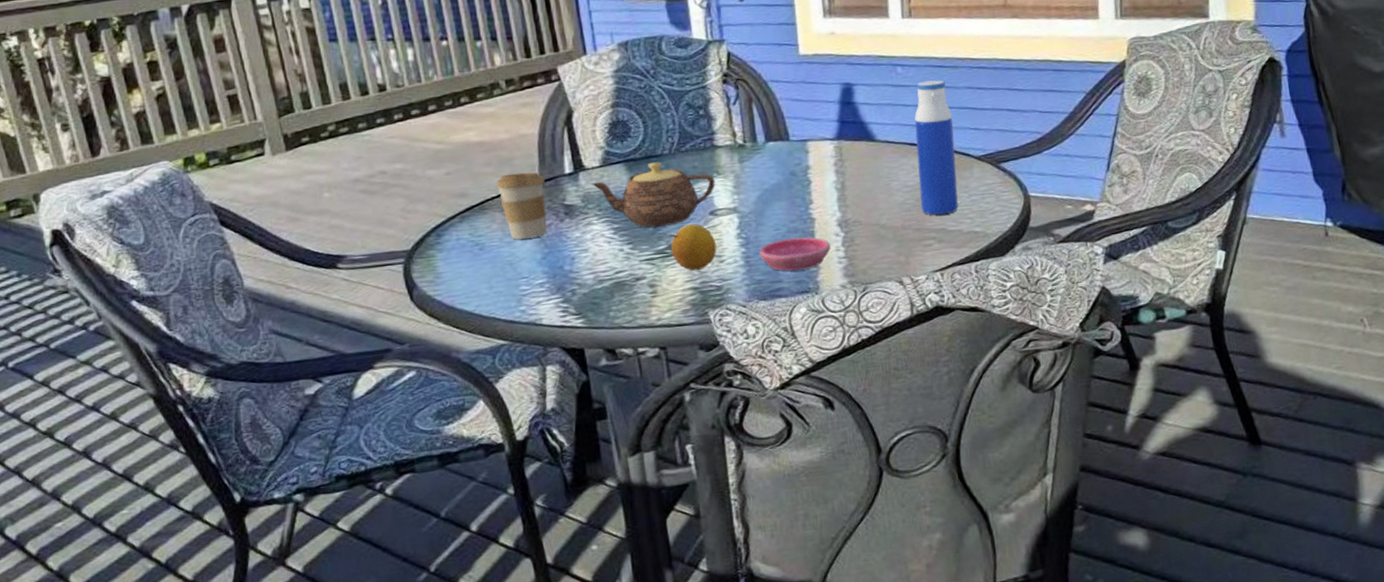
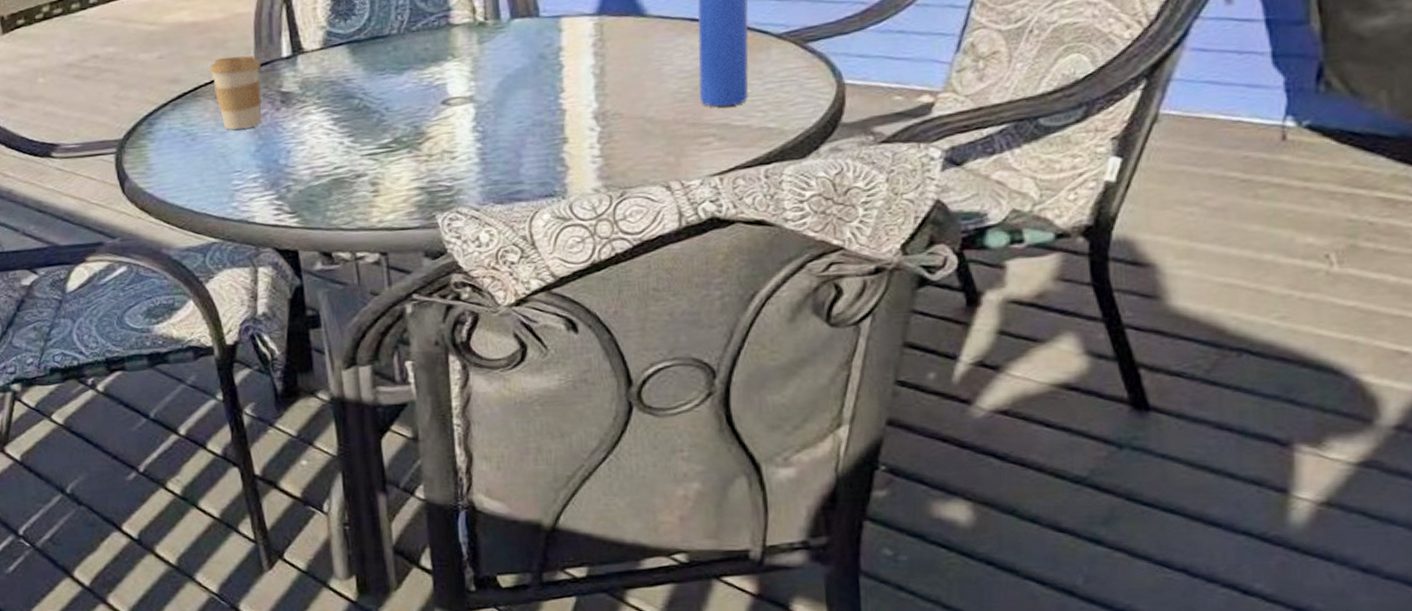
teapot: present [590,161,716,228] -> none [309,43,450,118]
fruit: present [670,224,717,271] -> none [396,114,449,169]
saucer: present [759,237,831,271] -> none [497,131,583,171]

